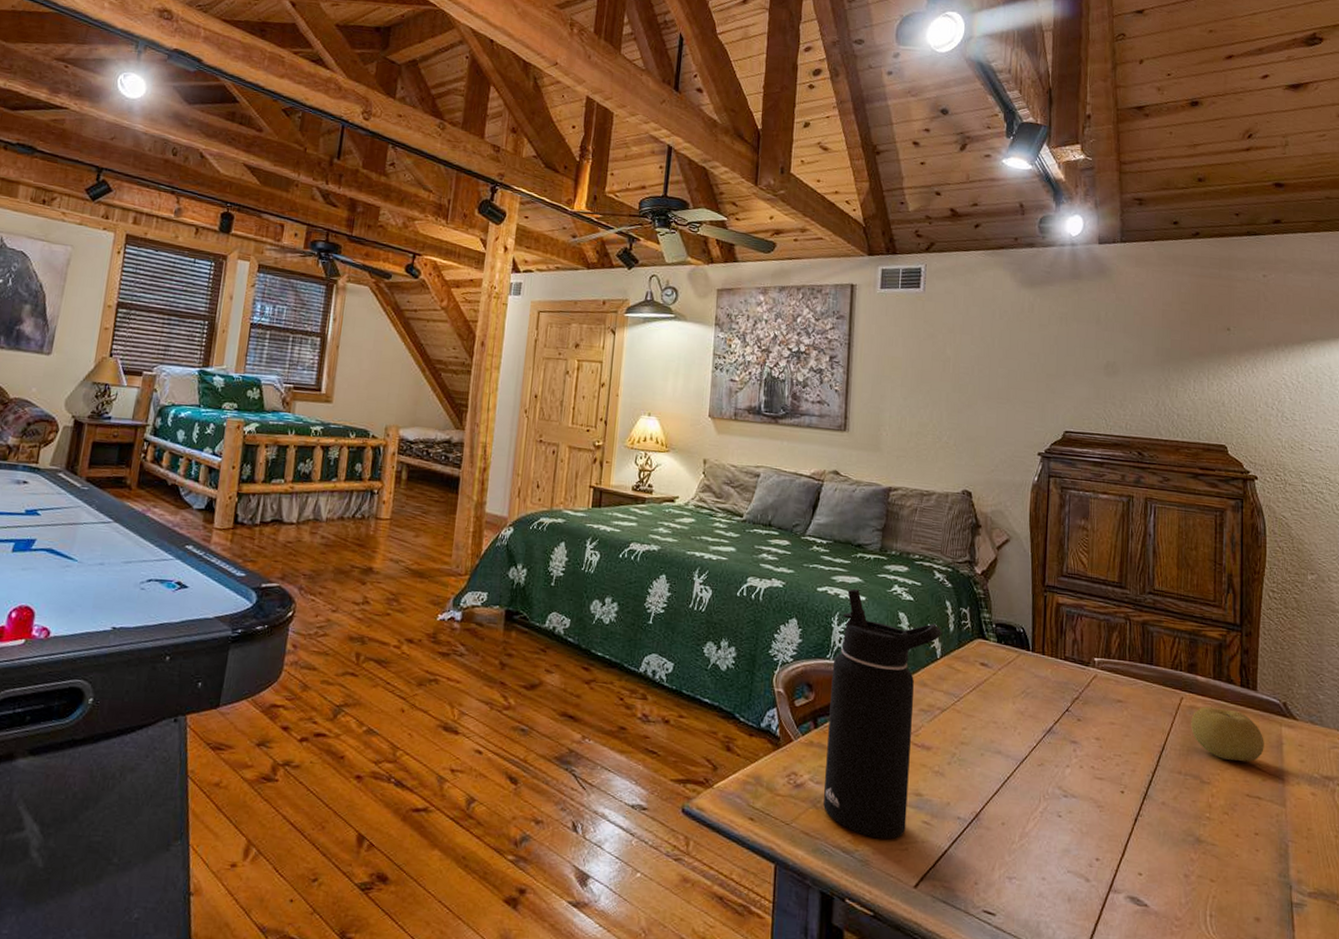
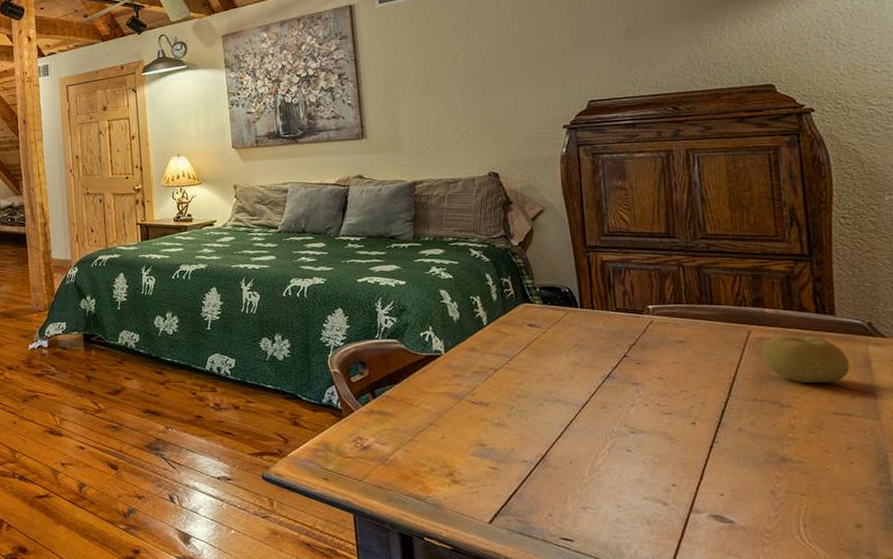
water bottle: present [823,588,943,839] -> none [382,275,486,485]

